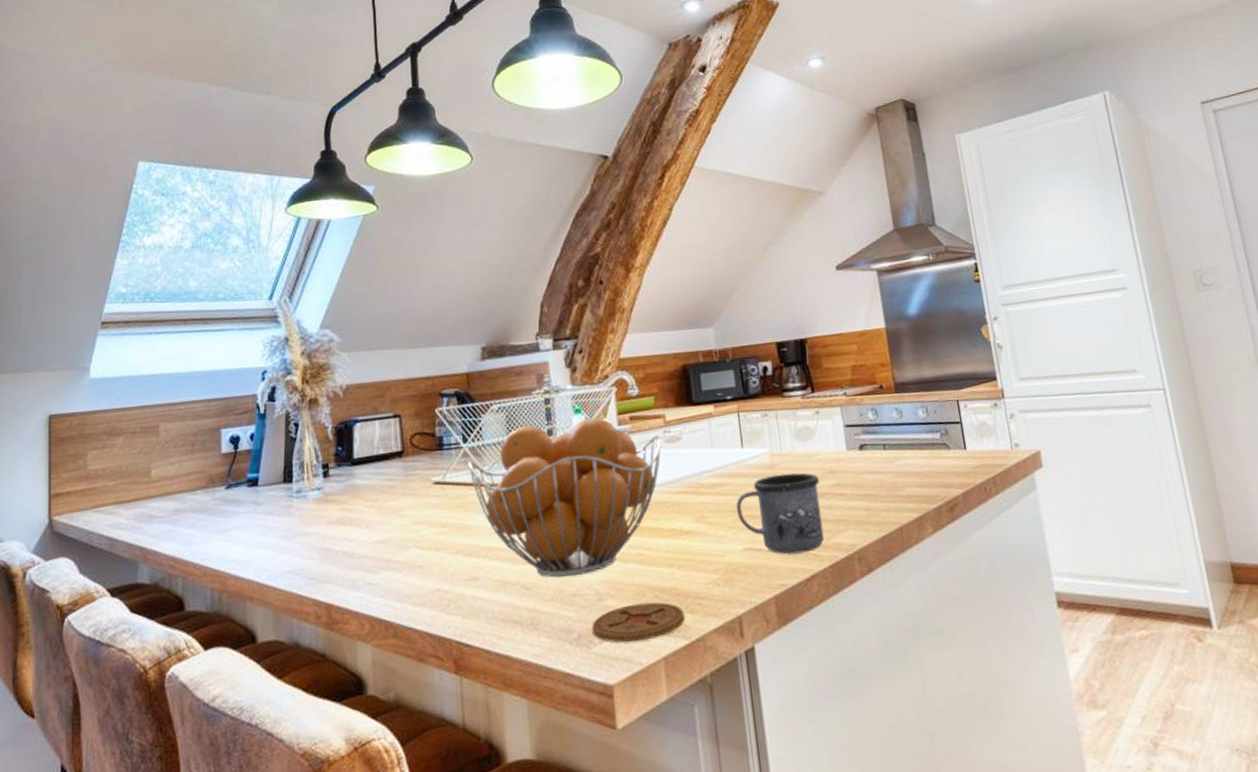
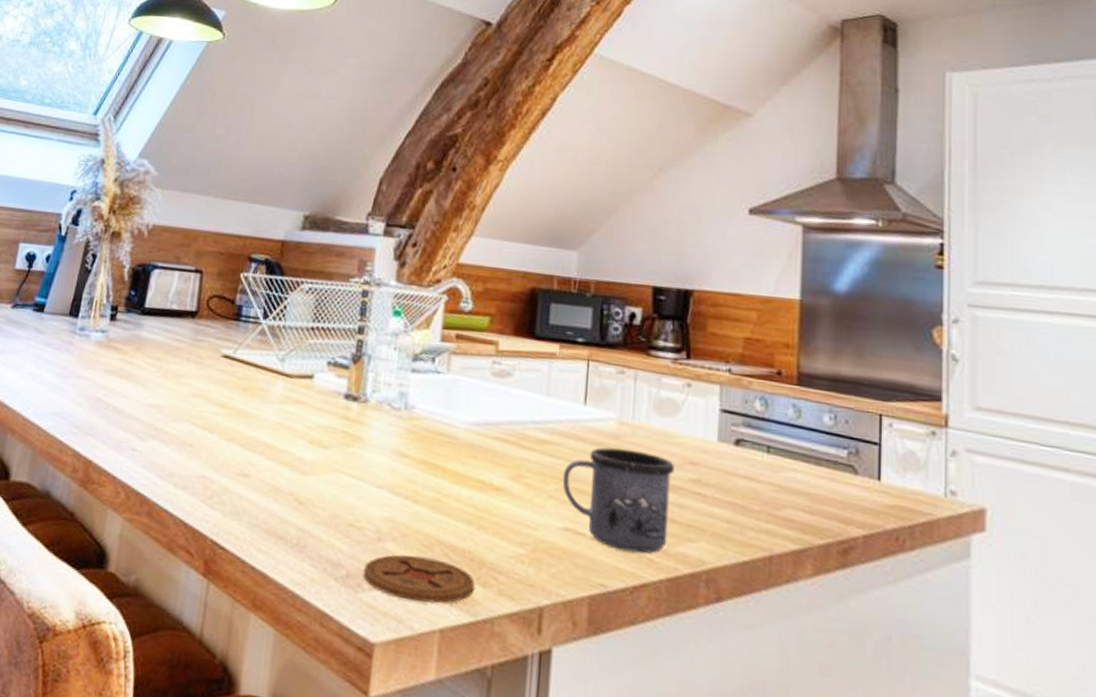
fruit basket: present [468,417,662,578] -> none [263,315,489,505]

